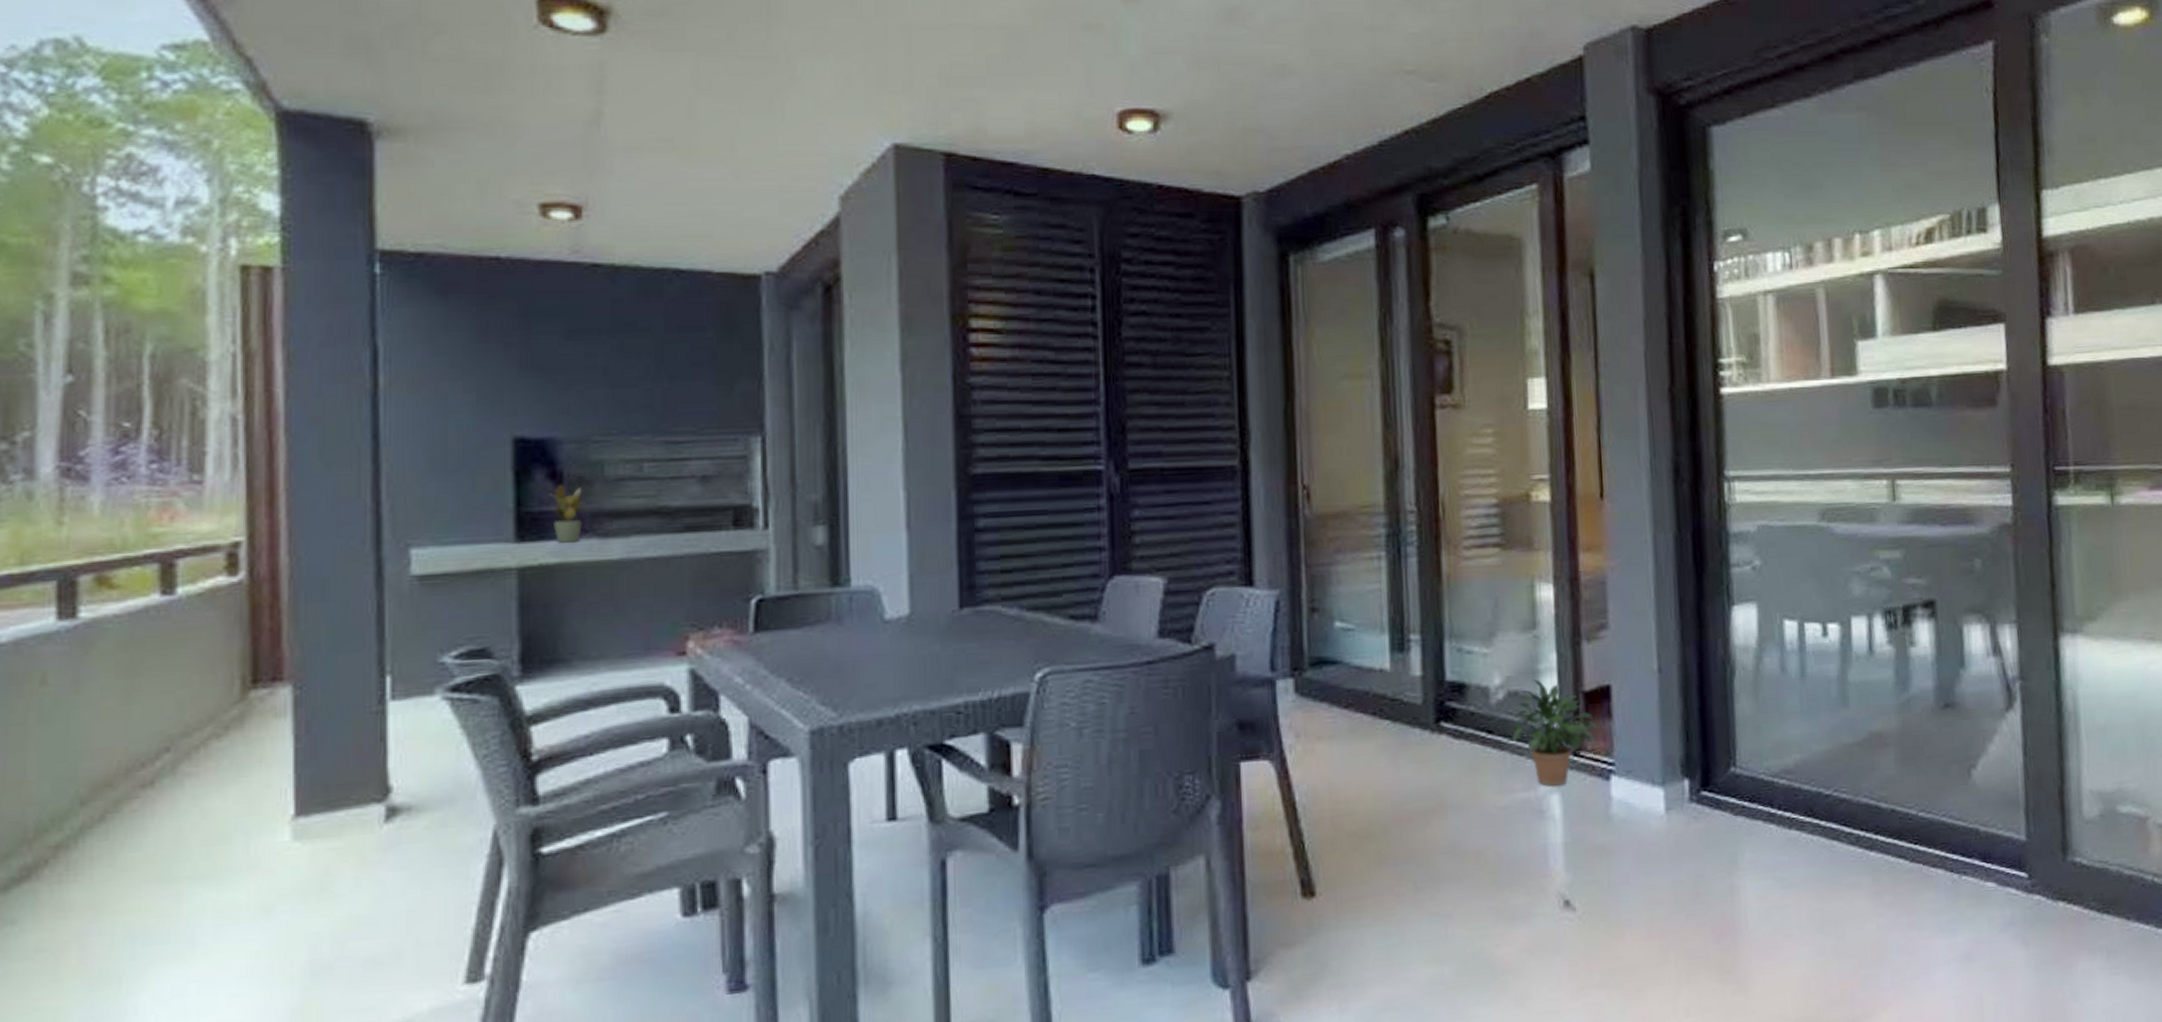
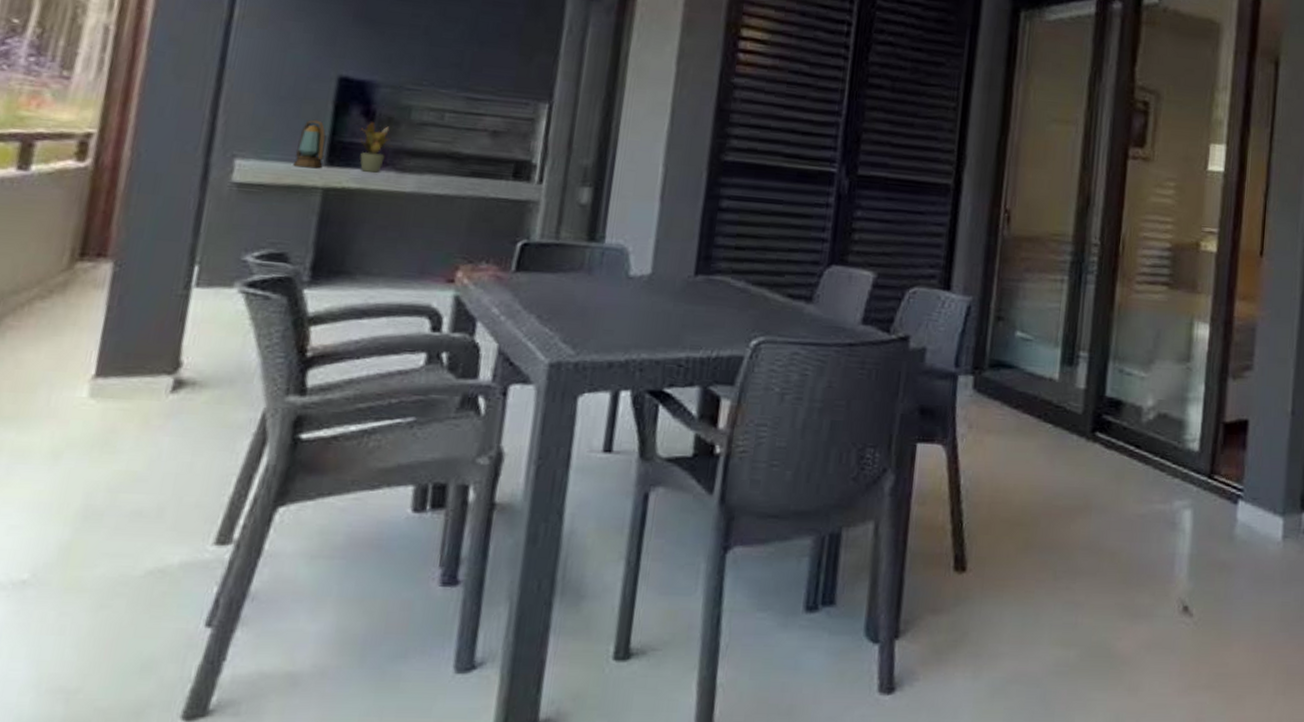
lantern: none [478,491,513,548] -> present [293,119,326,169]
potted plant: present [1504,679,1600,786] -> none [1150,406,1234,503]

